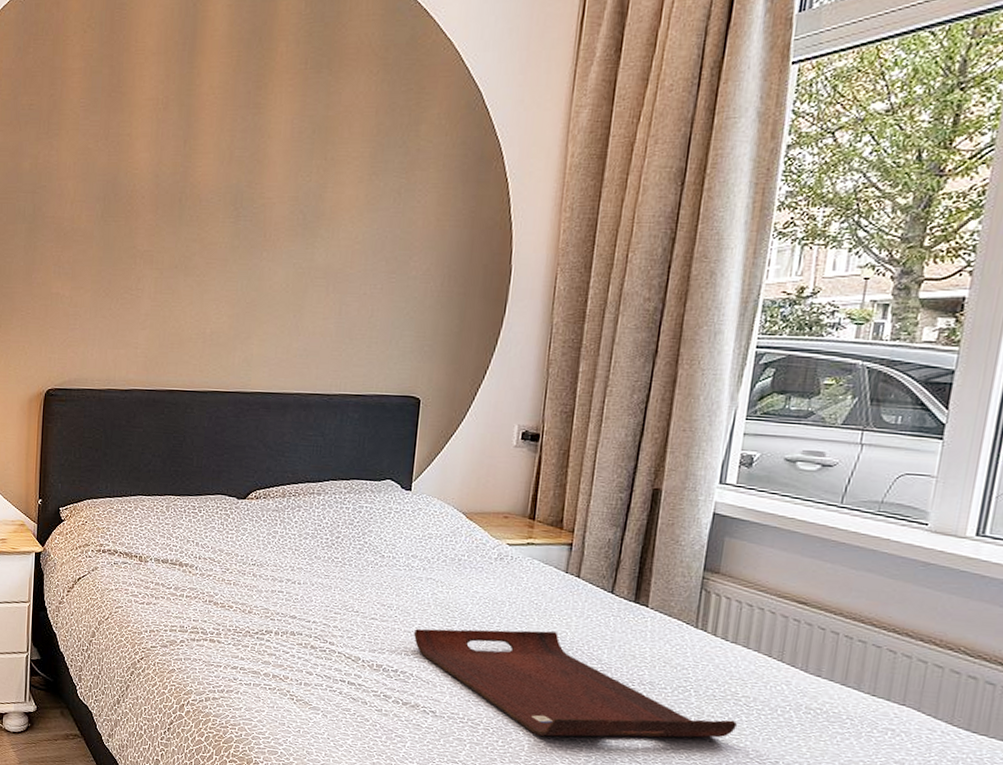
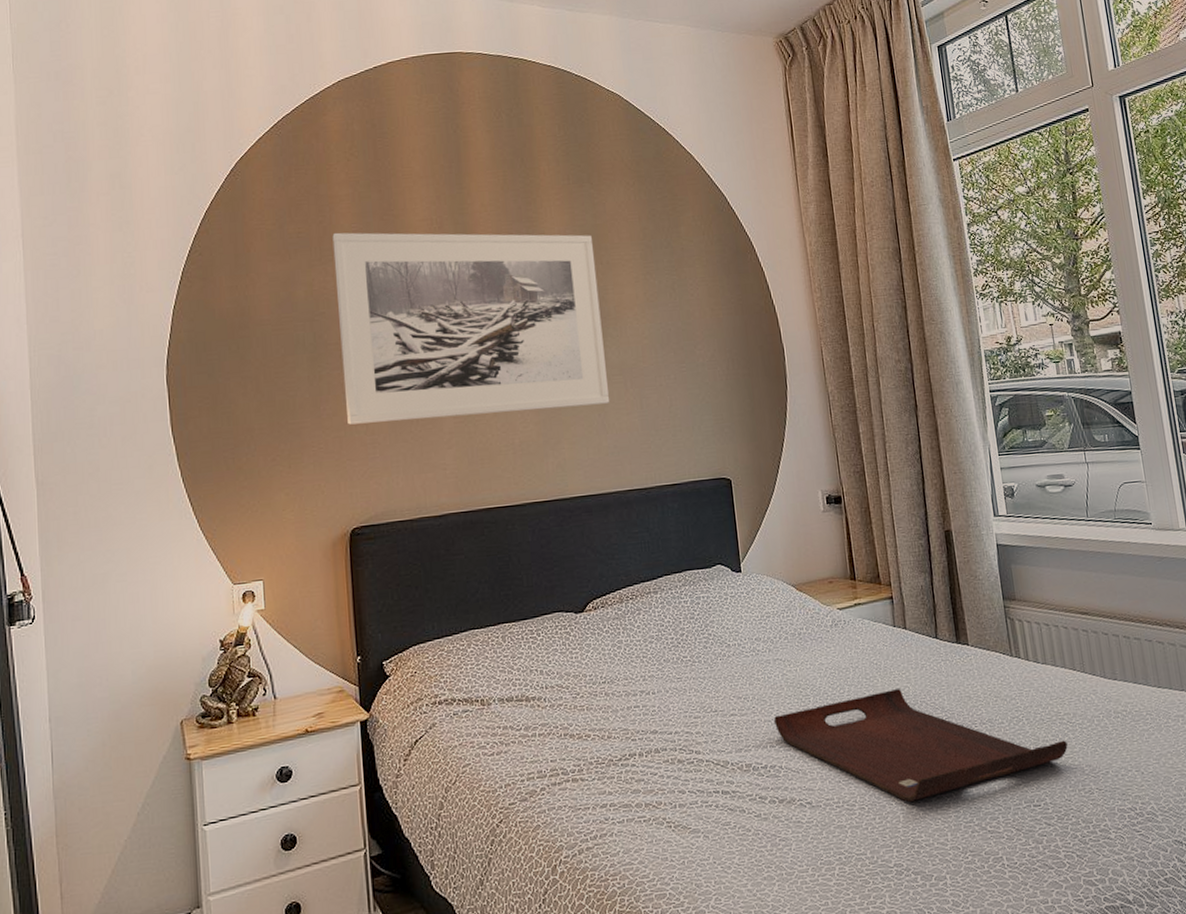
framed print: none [54,107,320,306] -> present [332,232,610,425]

